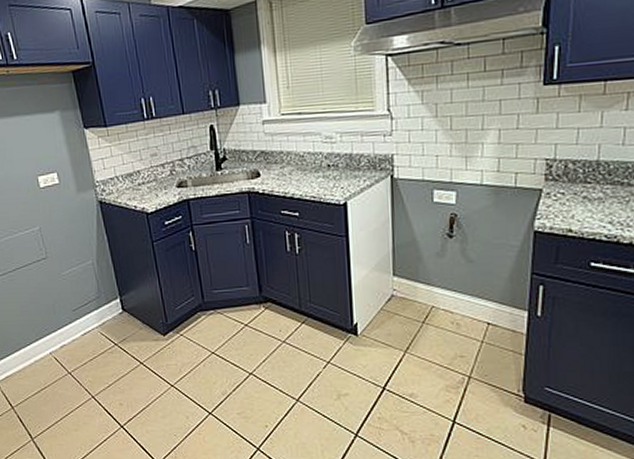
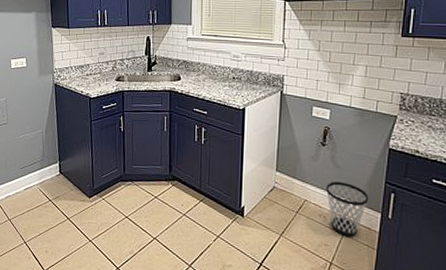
wastebasket: none [457,278,512,344] -> present [326,181,369,238]

